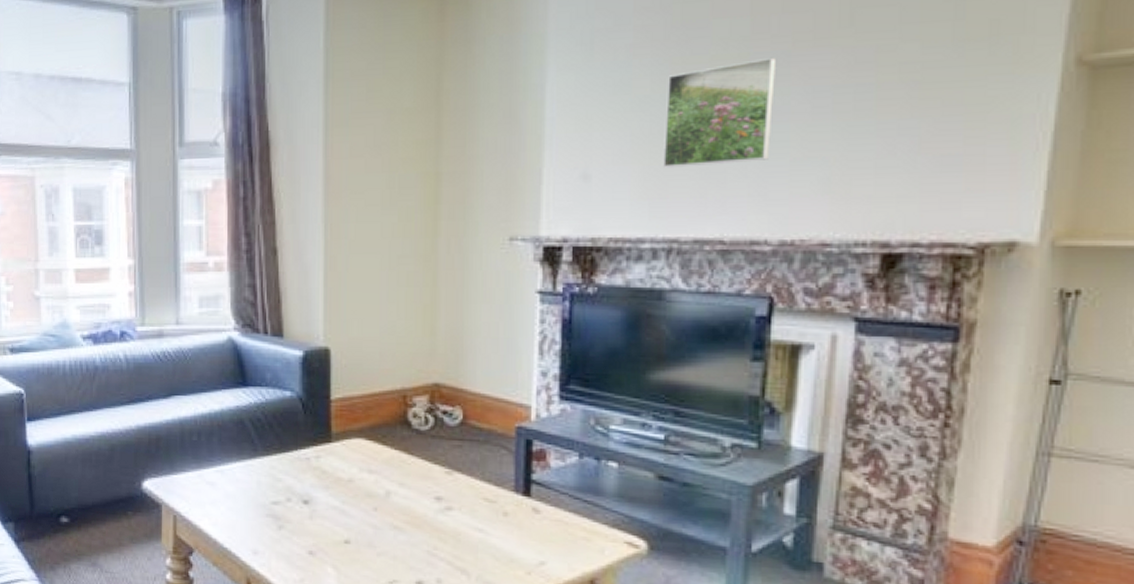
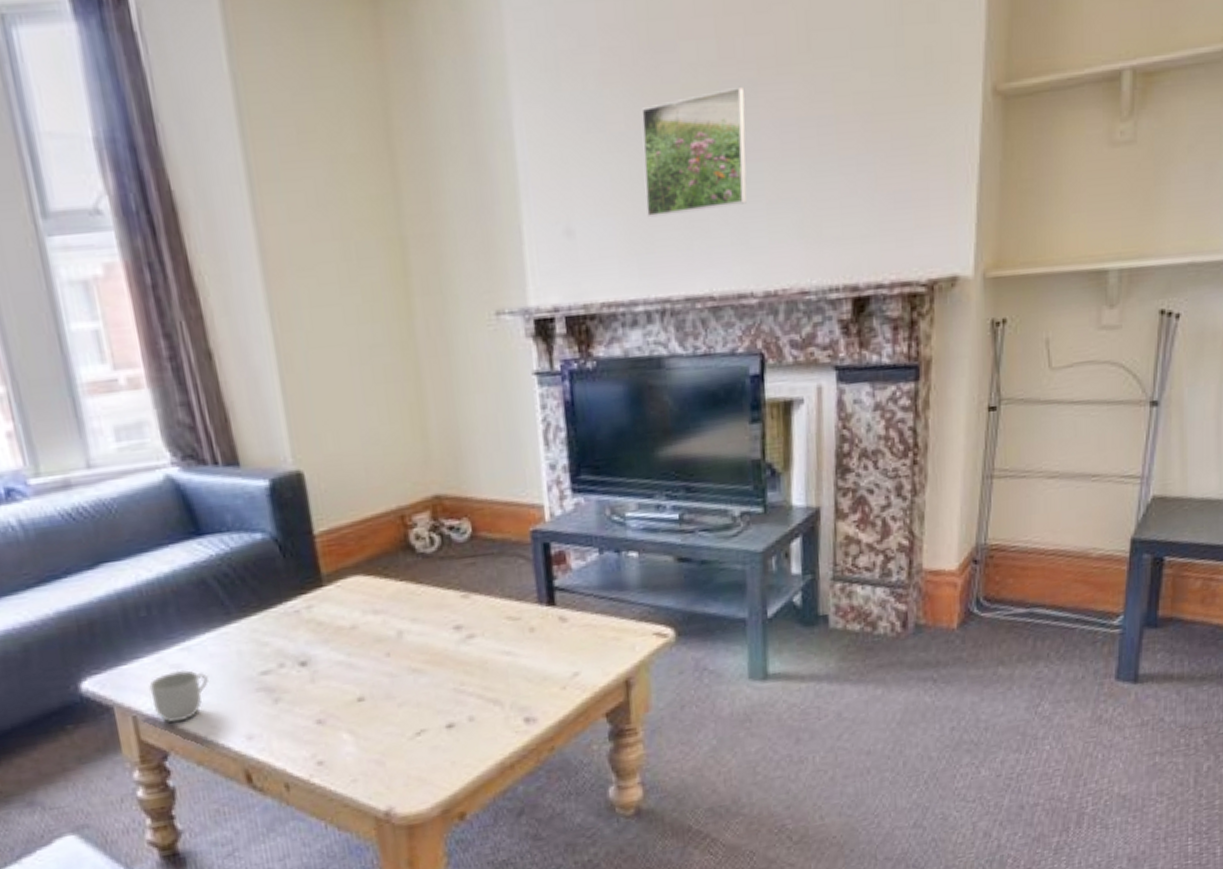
mug: none [189,486,232,528] -> present [149,670,208,723]

